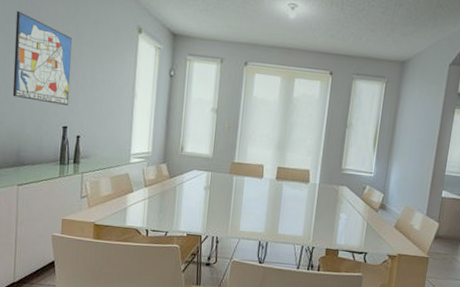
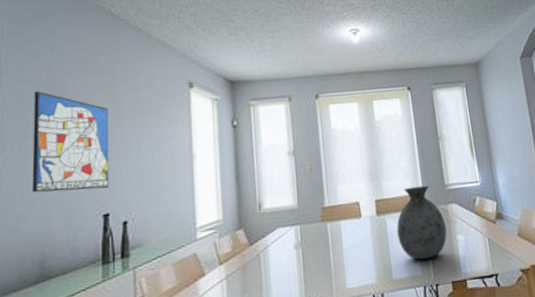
vase: none [289,163,334,226] -> present [396,185,447,260]

